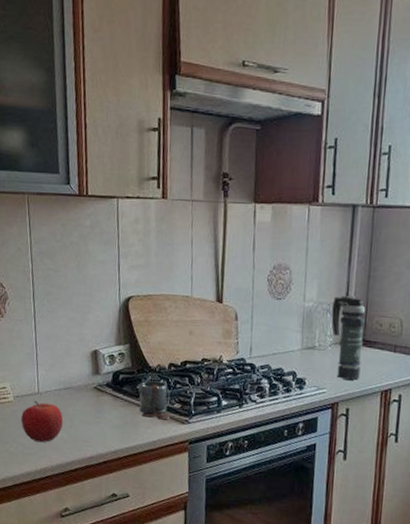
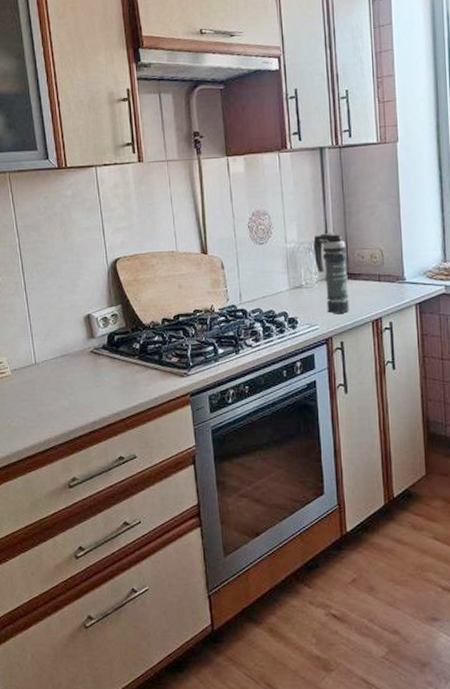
fruit: present [21,400,63,443] -> none [20,372,63,414]
paint can: present [139,380,171,420] -> none [135,338,169,376]

